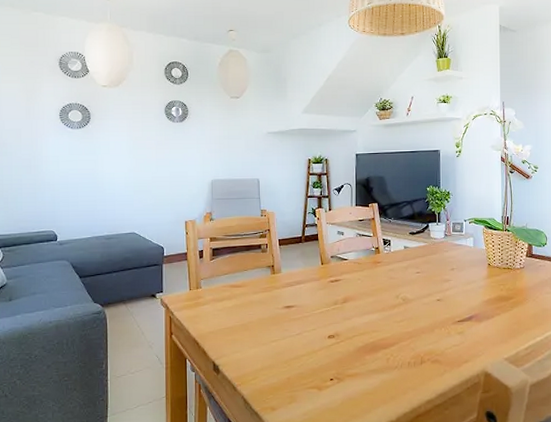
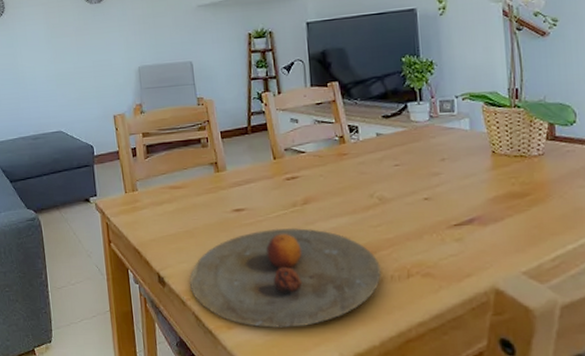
plate: none [242,322,402,408] -> present [190,227,382,328]

